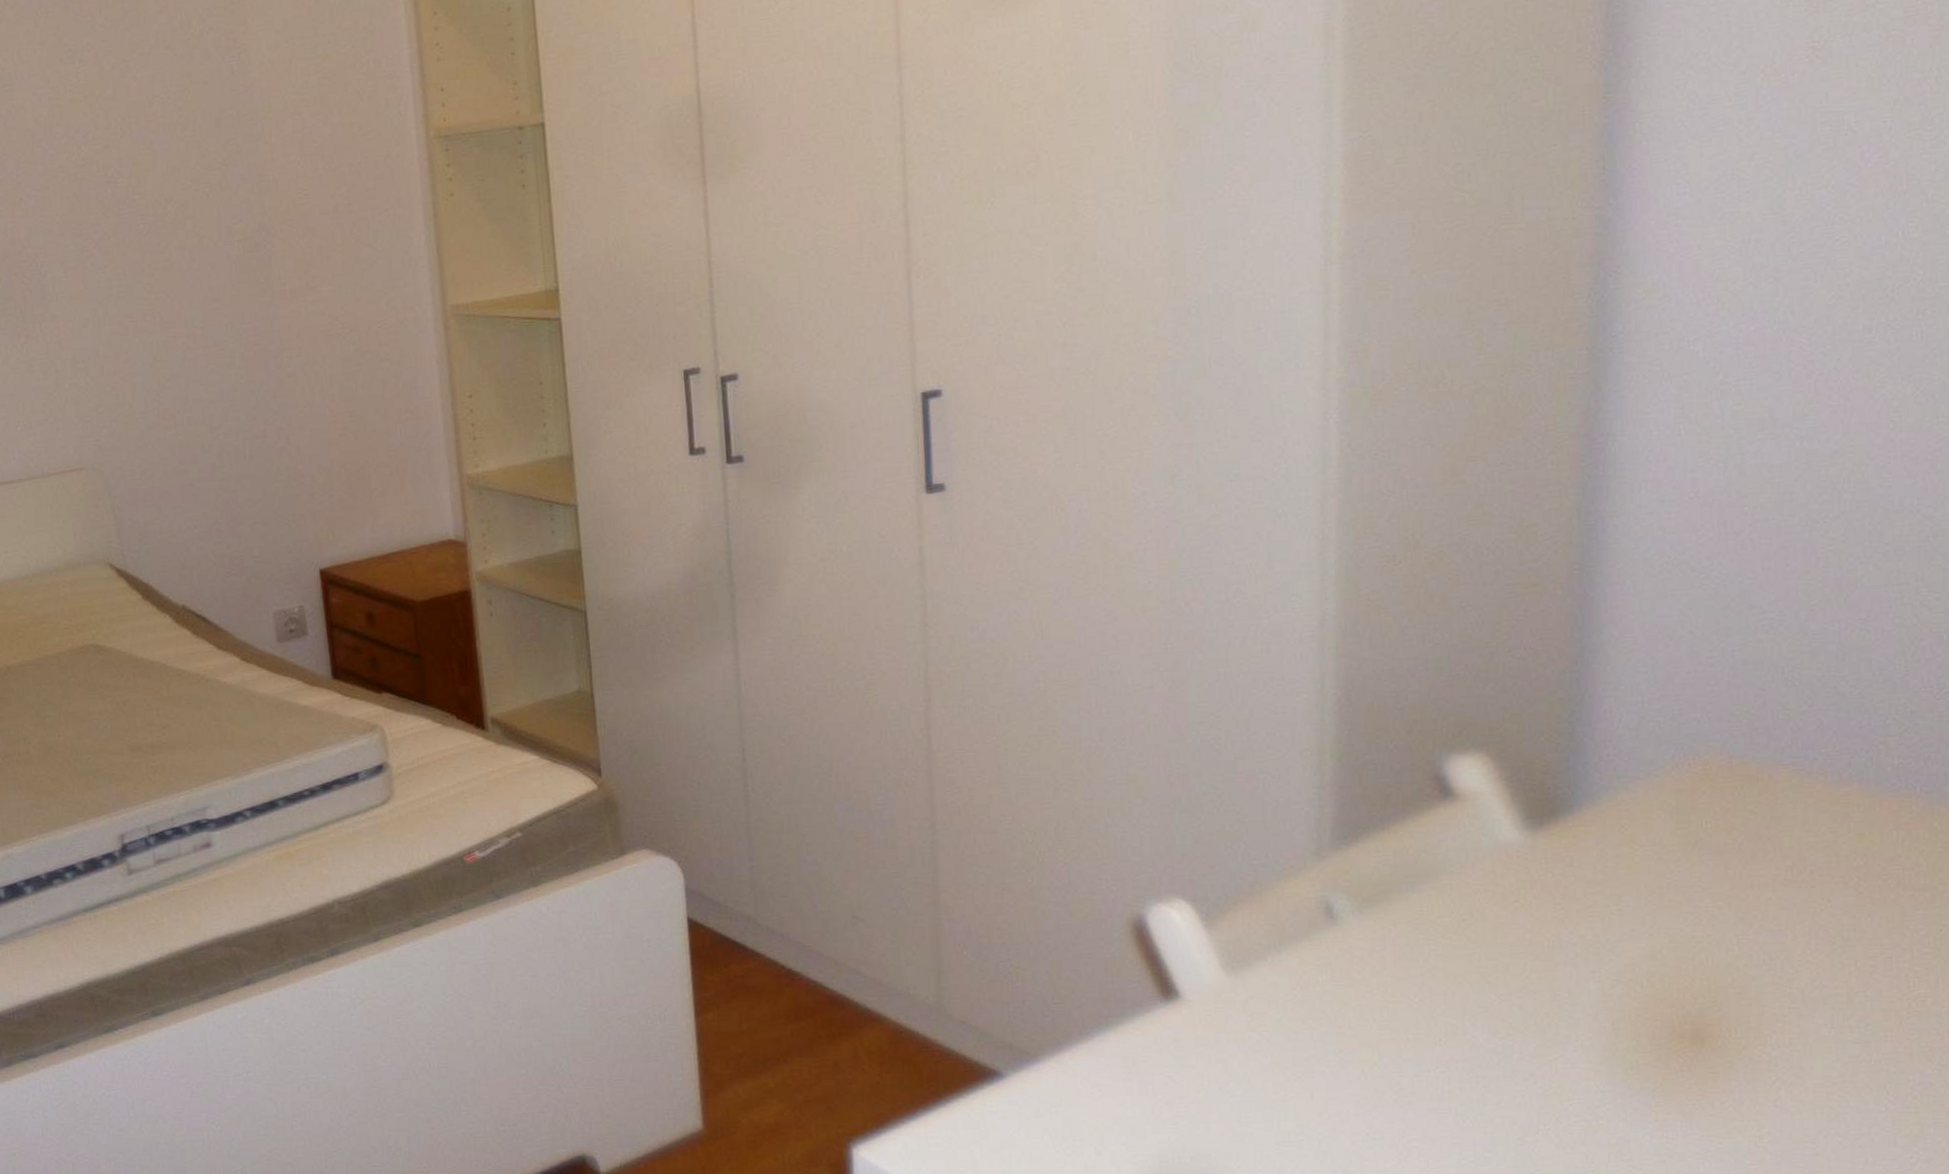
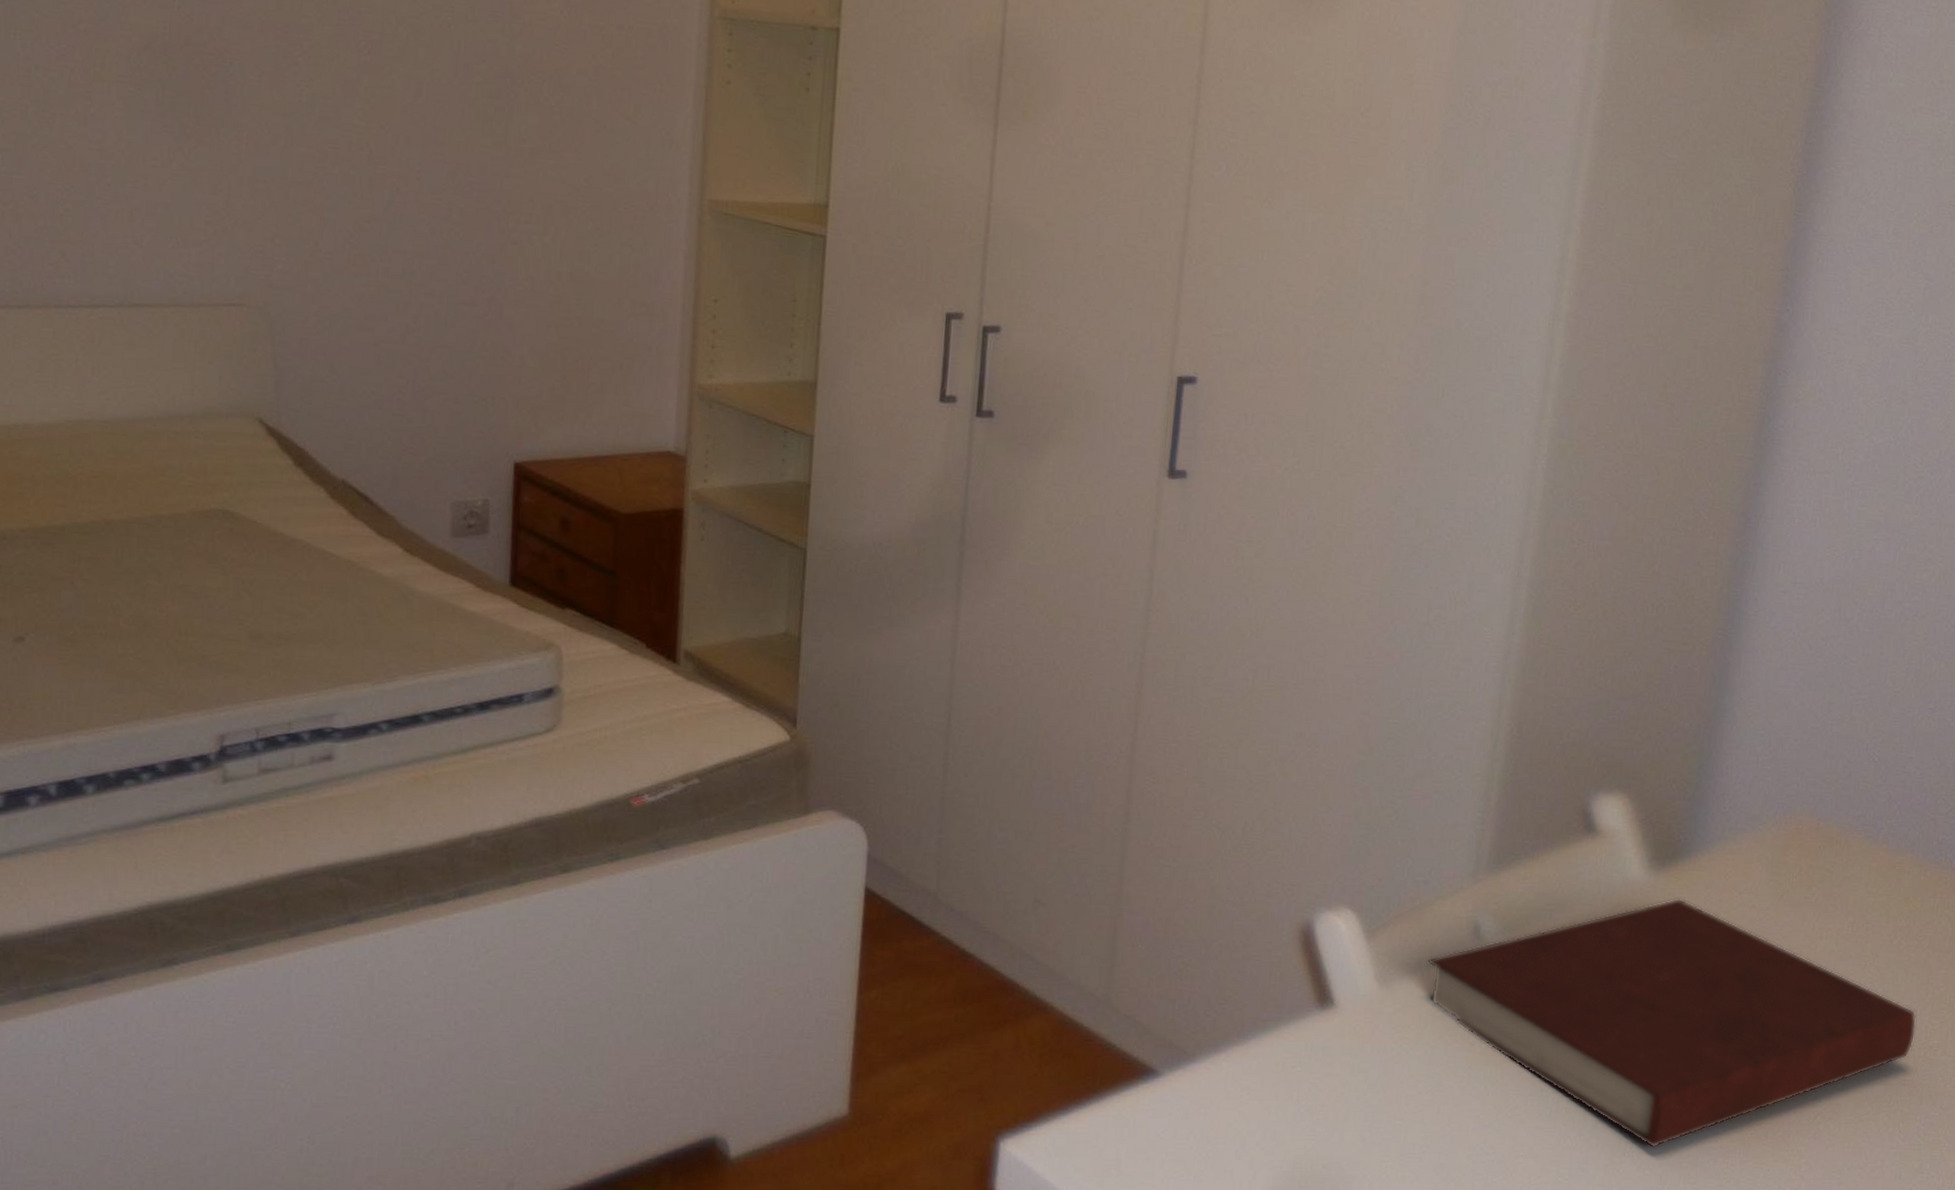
notebook: none [1277,857,1894,1125] -> present [1427,898,1917,1148]

